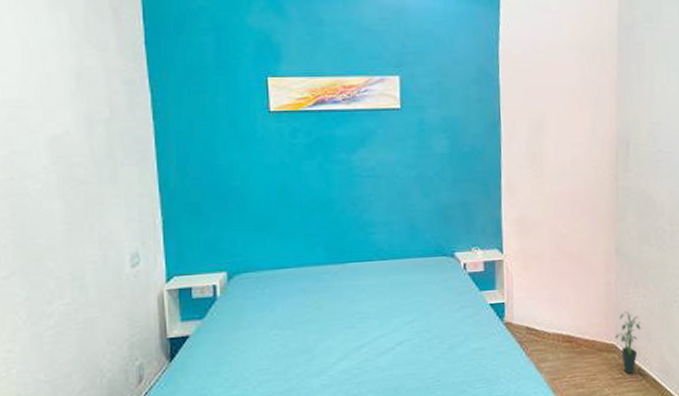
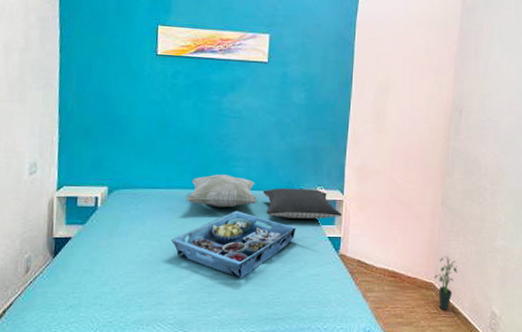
serving tray: none [307,284,452,362] -> present [170,210,296,278]
decorative pillow: none [320,244,405,283] -> present [186,174,258,208]
pillow: none [409,250,503,288] -> present [262,188,342,219]

